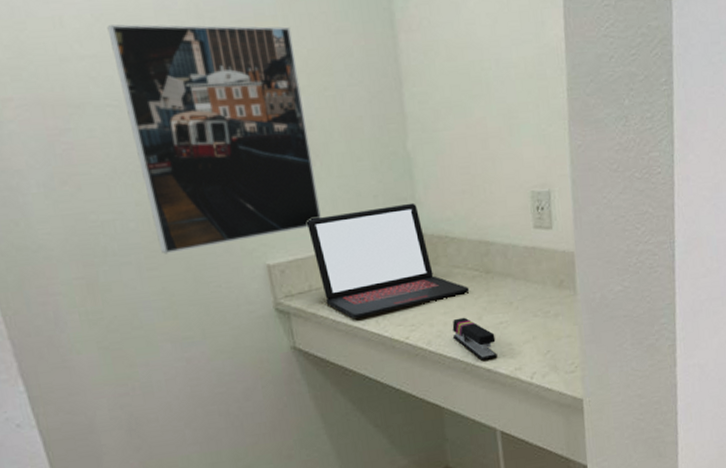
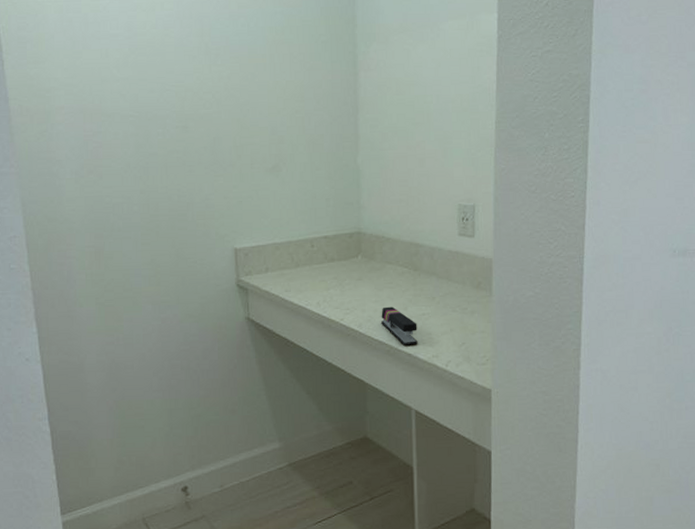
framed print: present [107,24,321,254] -> none [139,56,282,233]
laptop: present [307,202,470,319] -> none [270,207,399,299]

